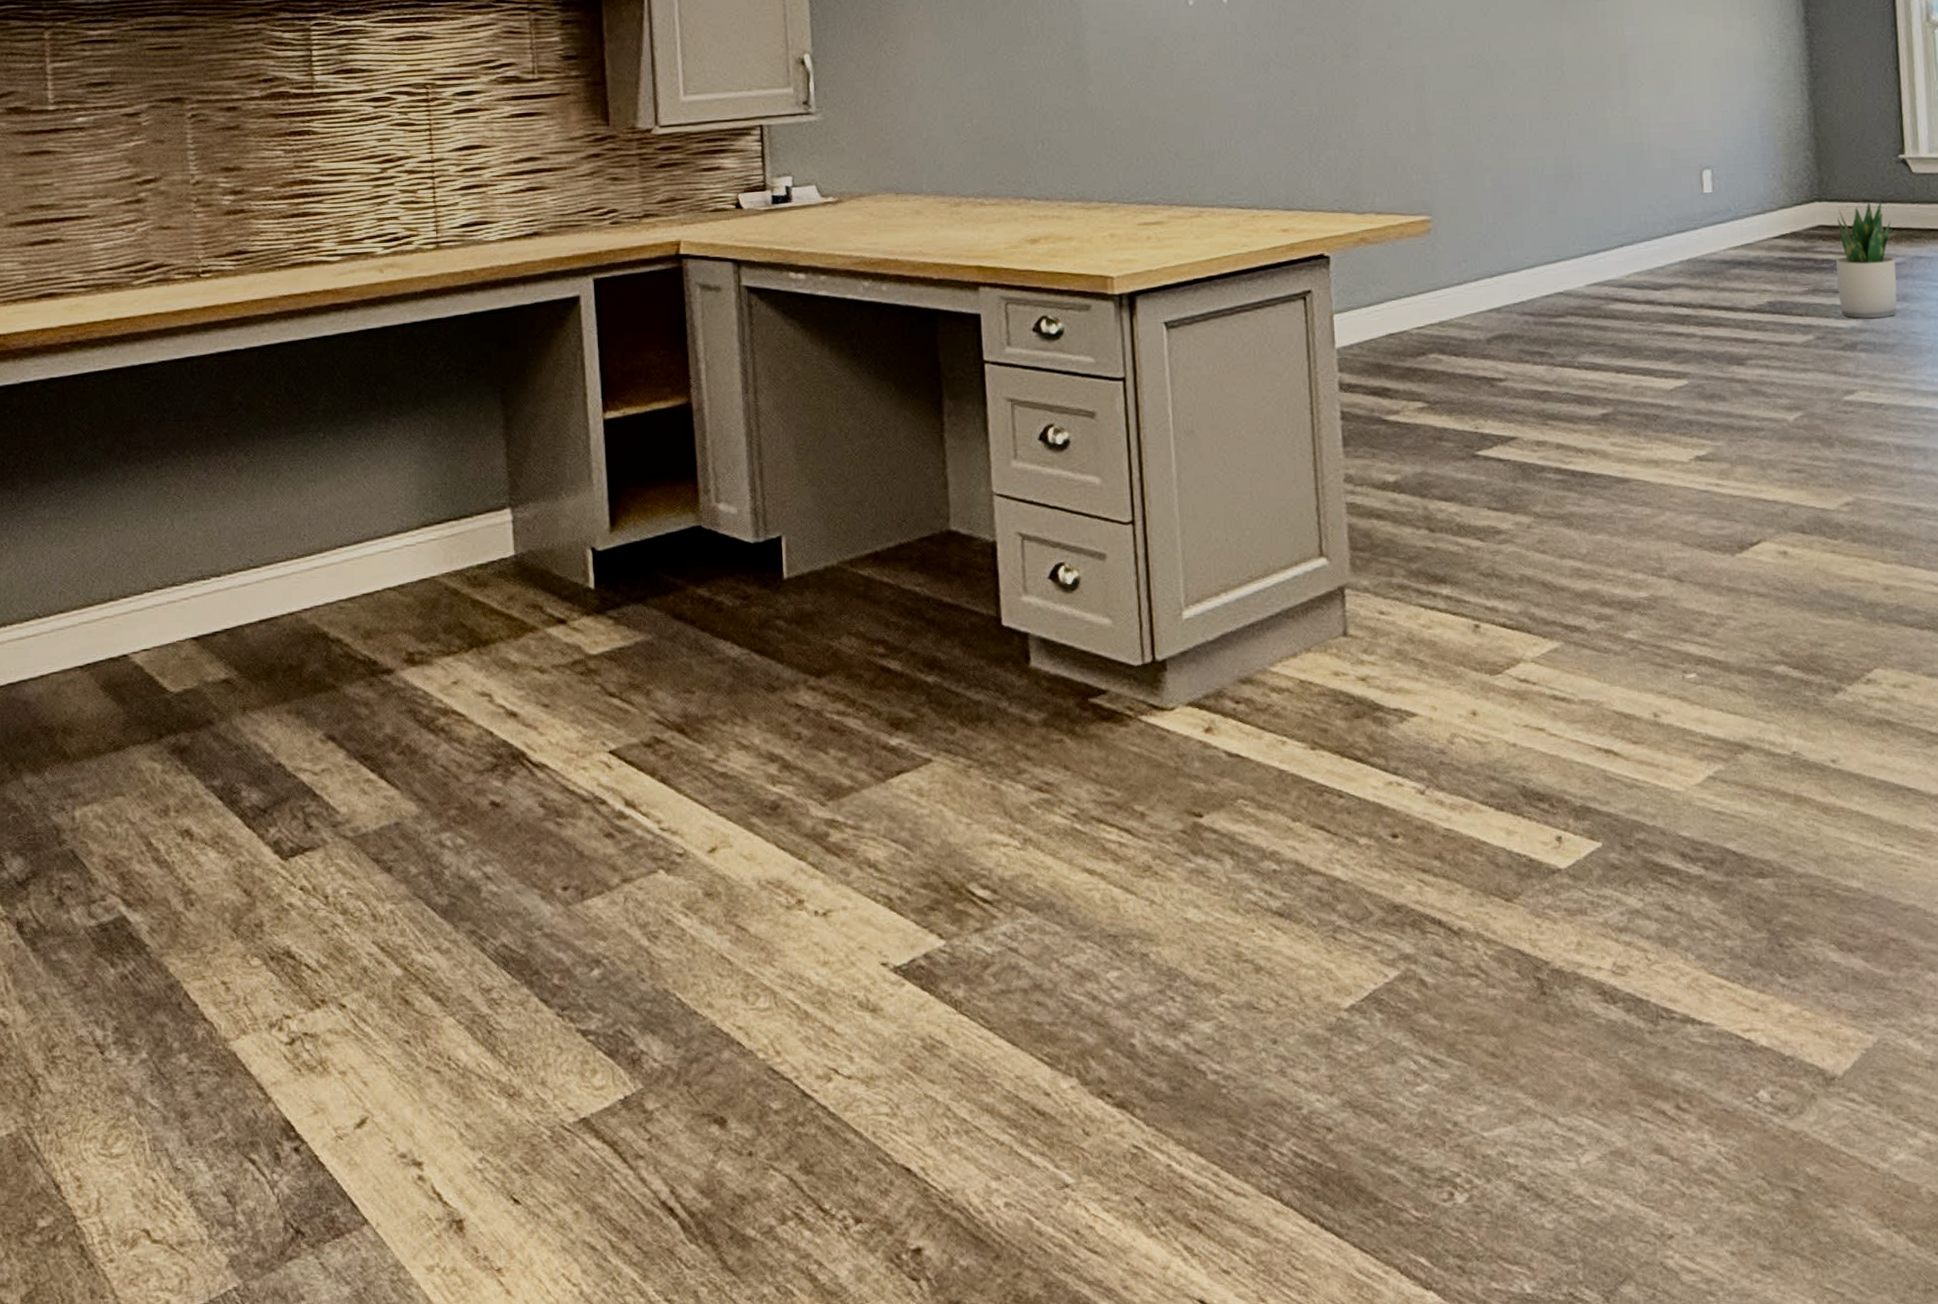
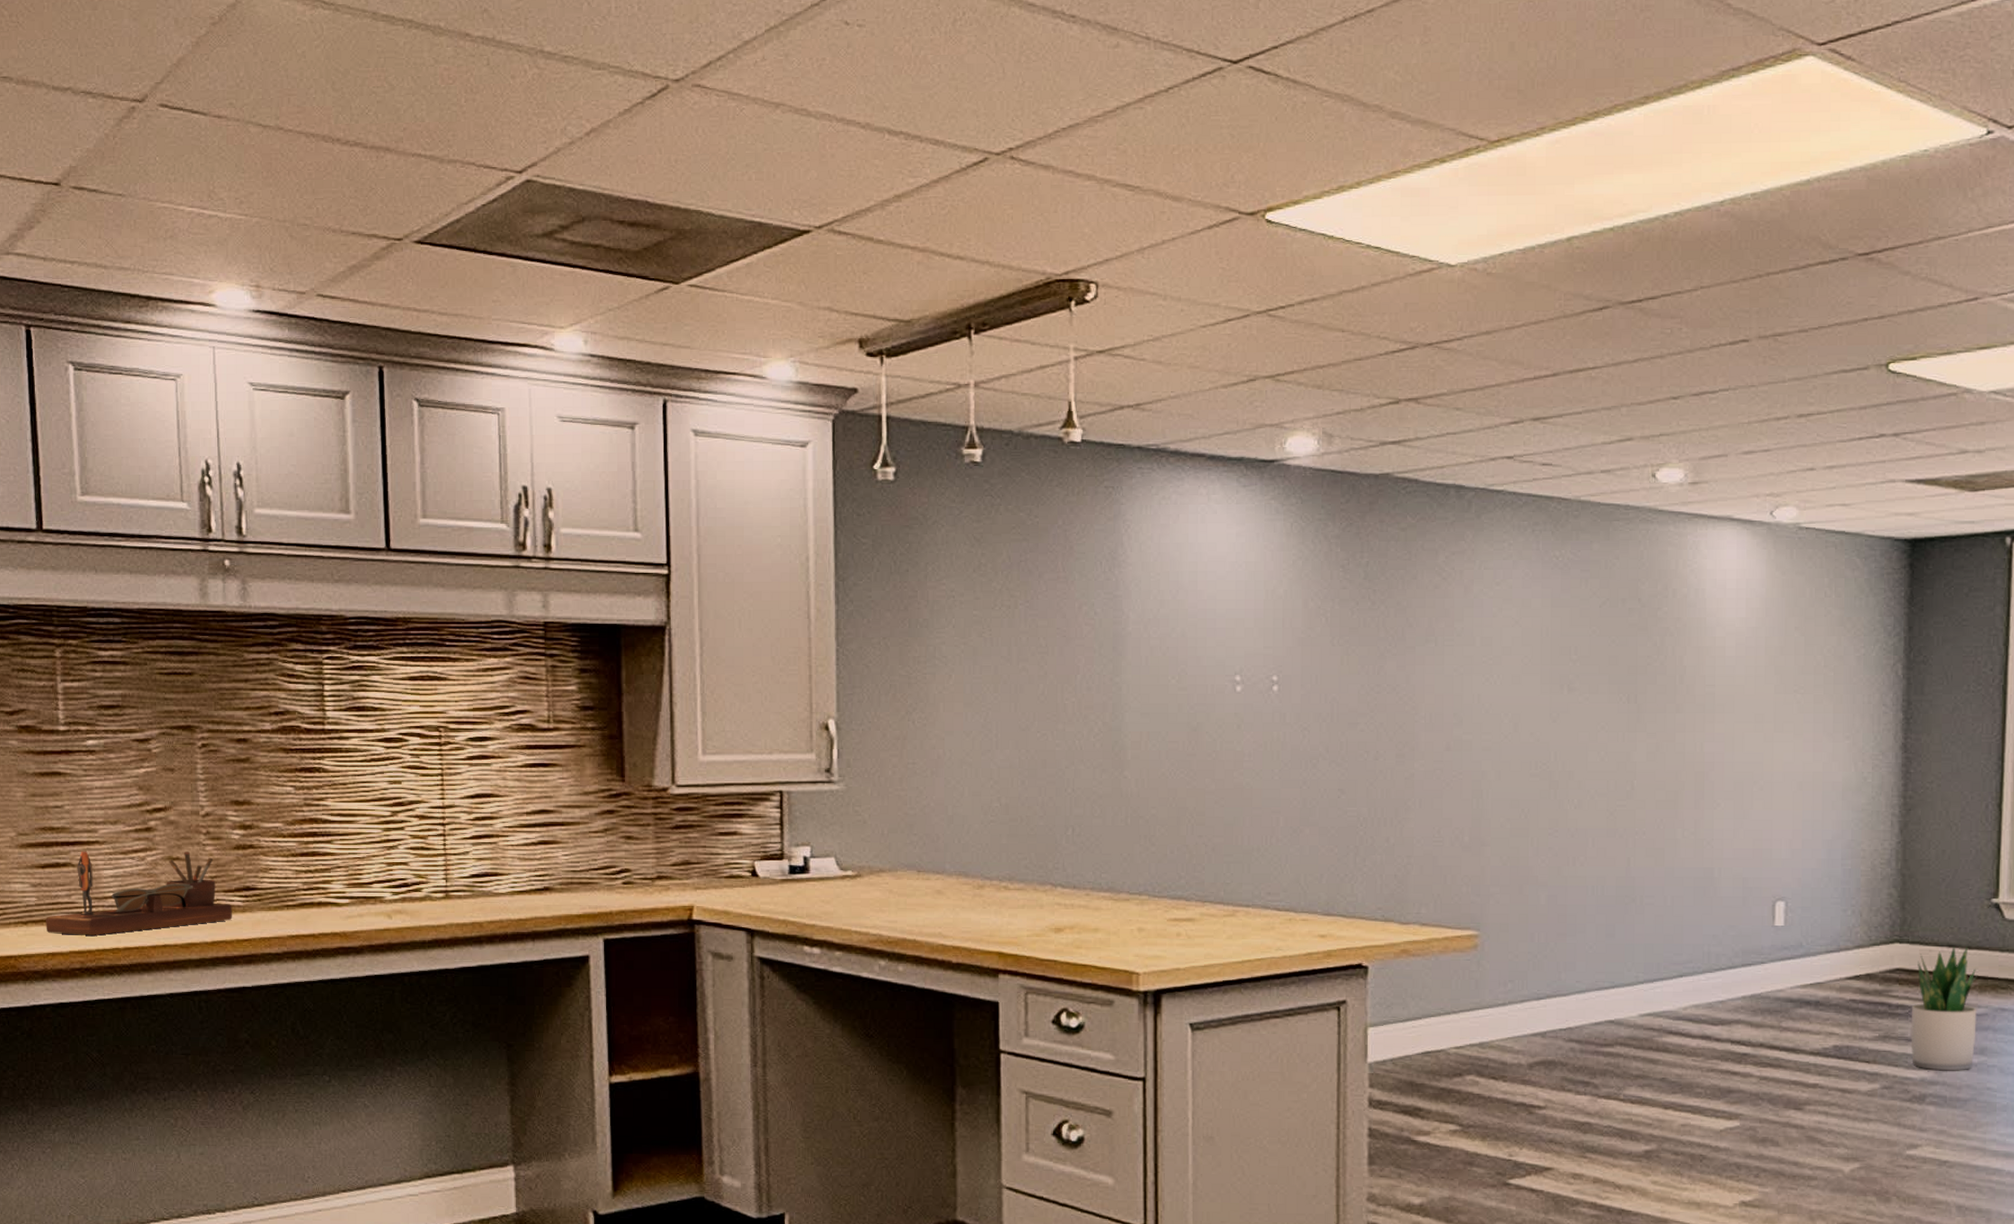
desk organizer: none [35,220,224,310] -> present [46,851,232,936]

